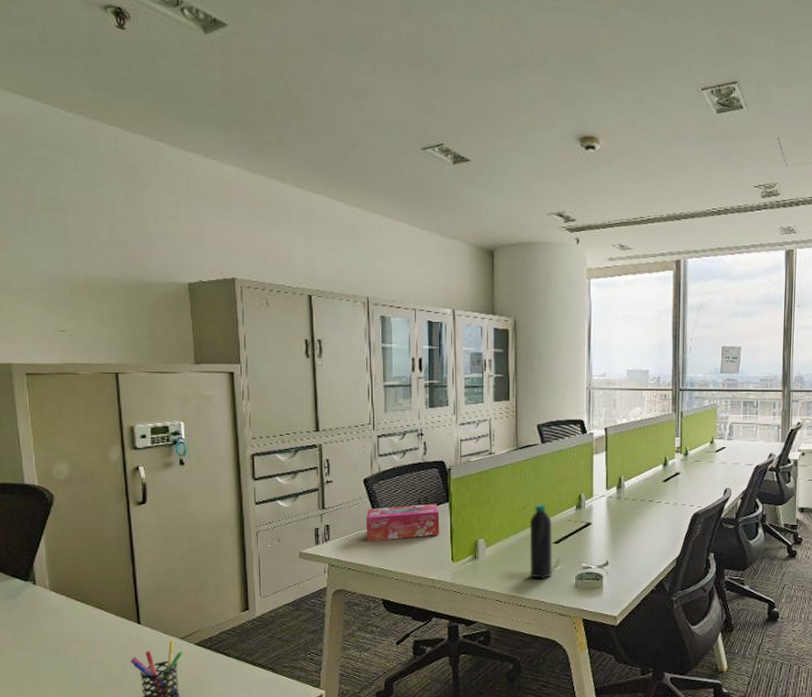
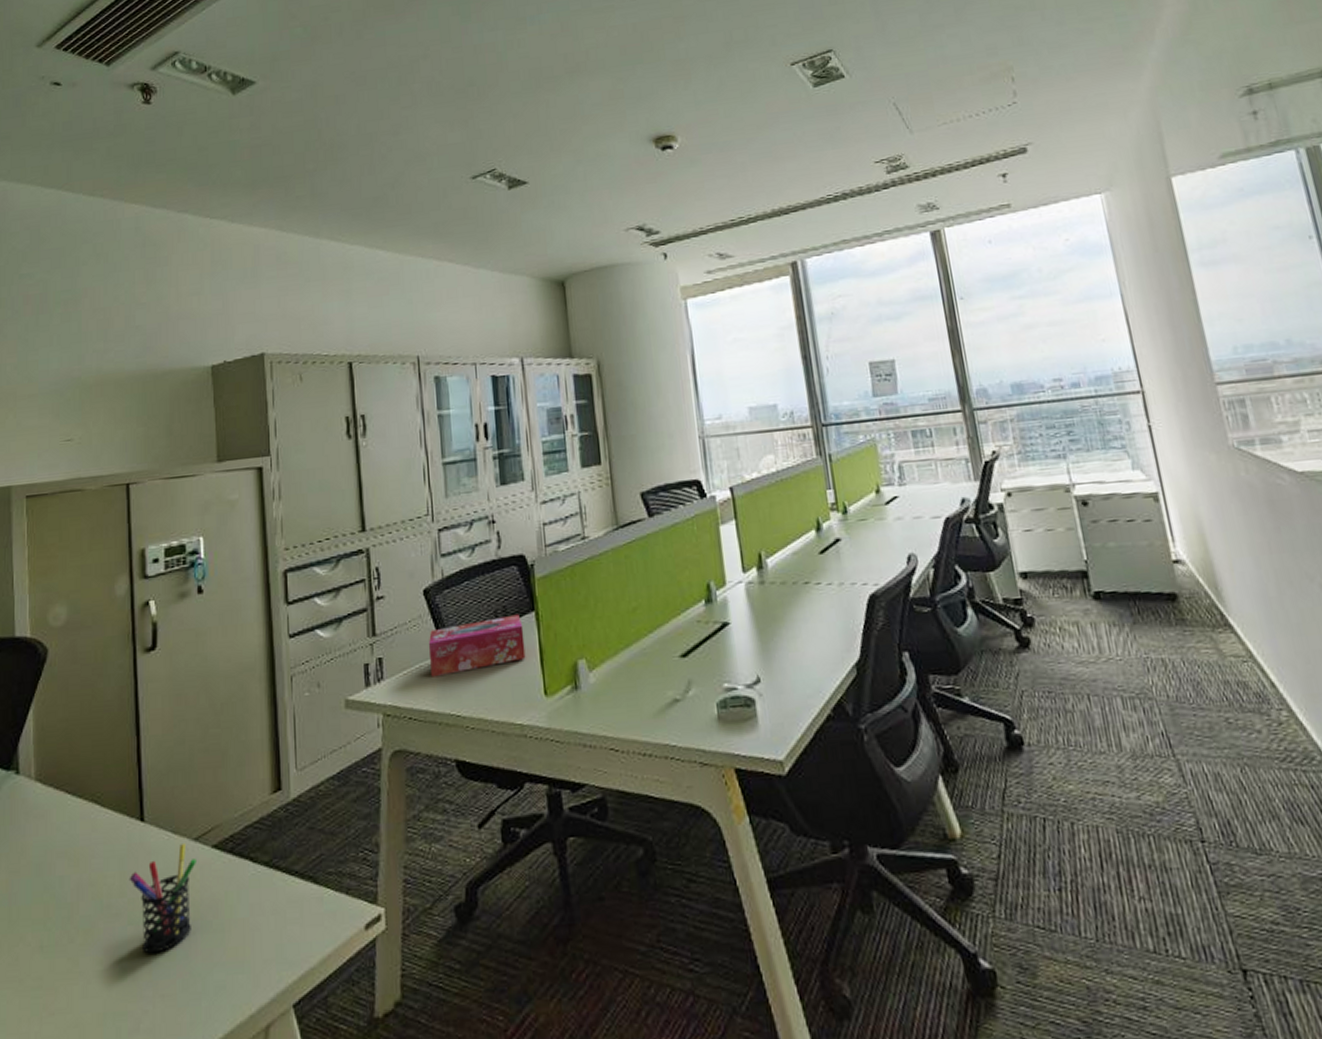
water bottle: present [529,504,552,580] -> none [644,601,684,713]

